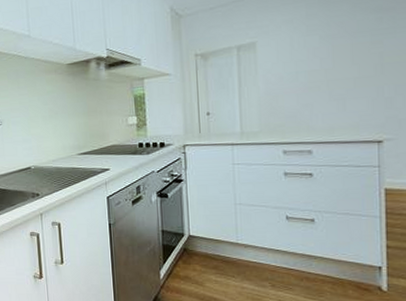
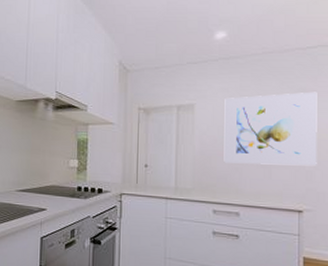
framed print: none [289,9,398,101] -> present [224,91,317,166]

